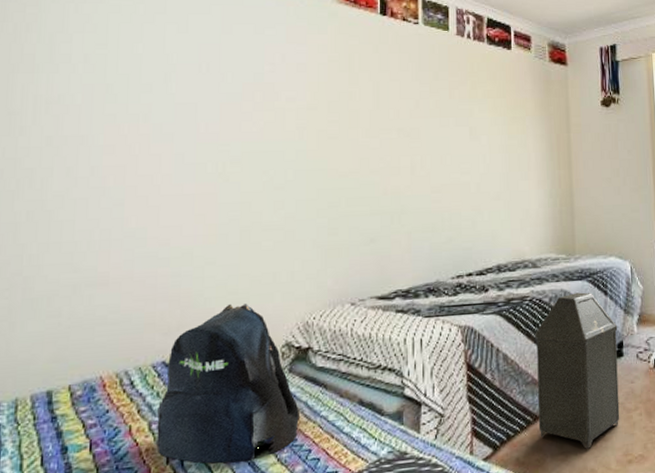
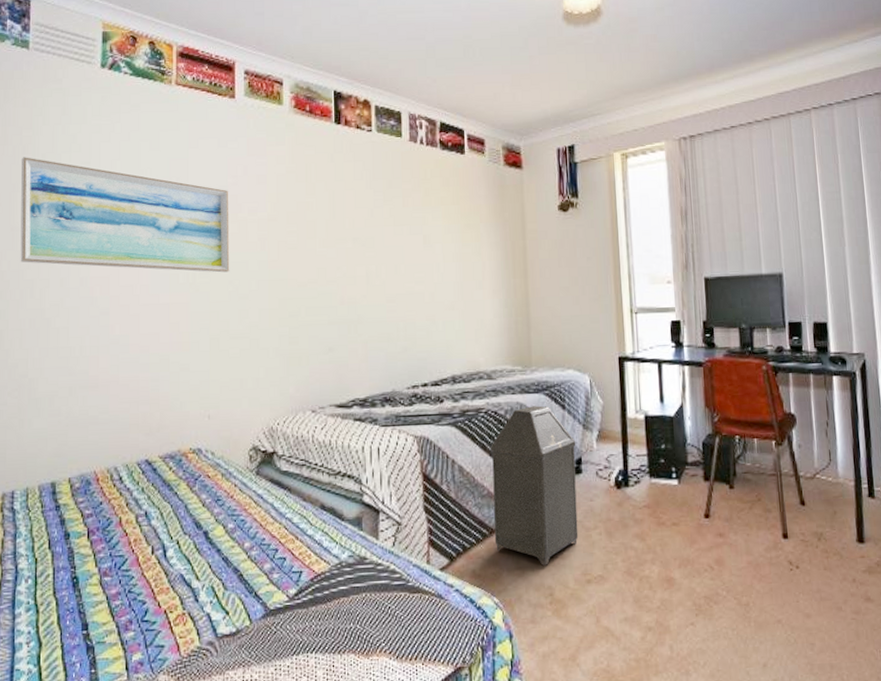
wall art: none [18,35,265,162] -> present [20,157,230,273]
backpack: present [156,303,301,464] -> none [142,408,268,557]

